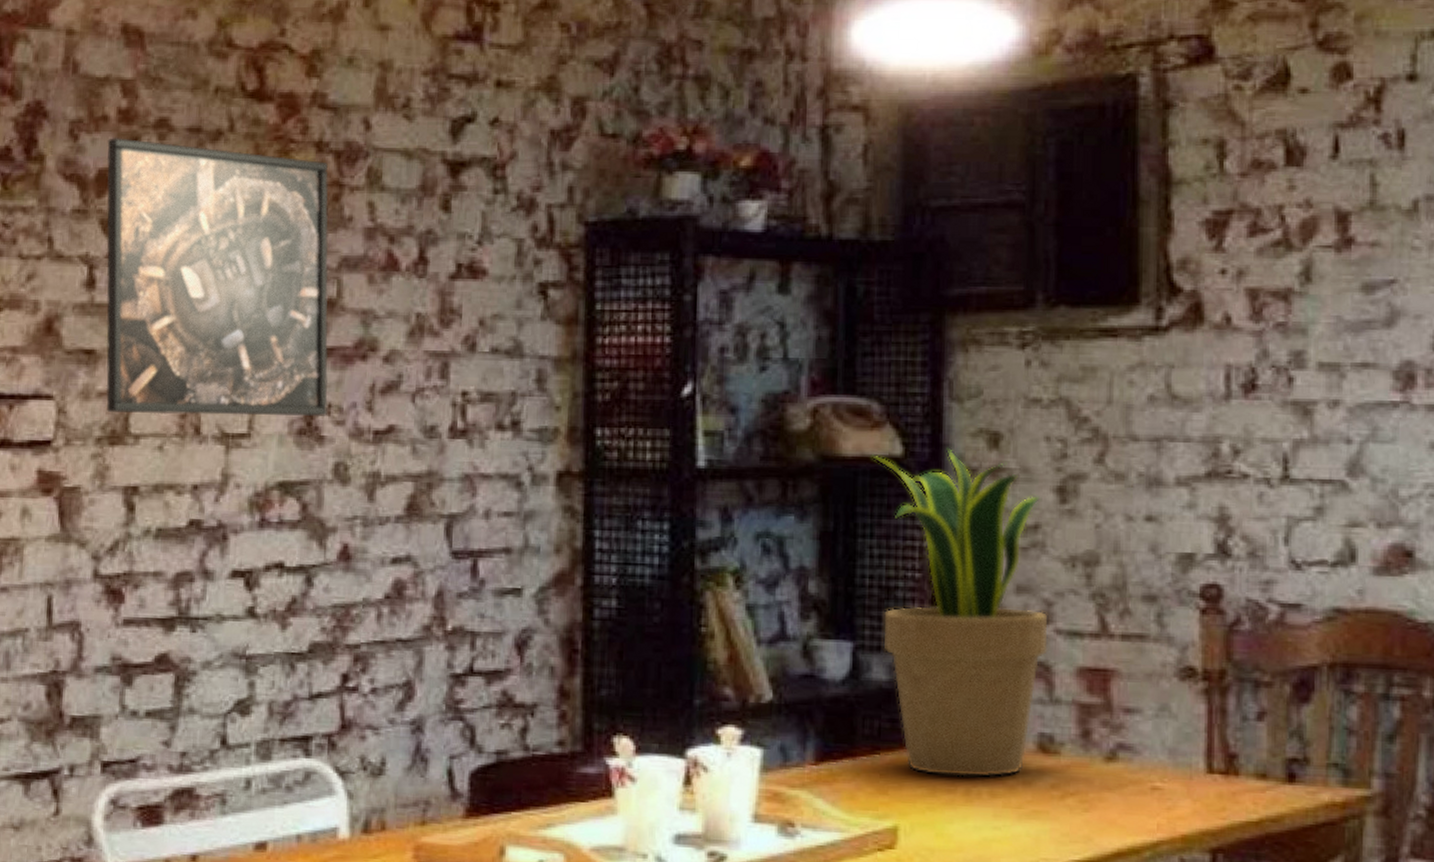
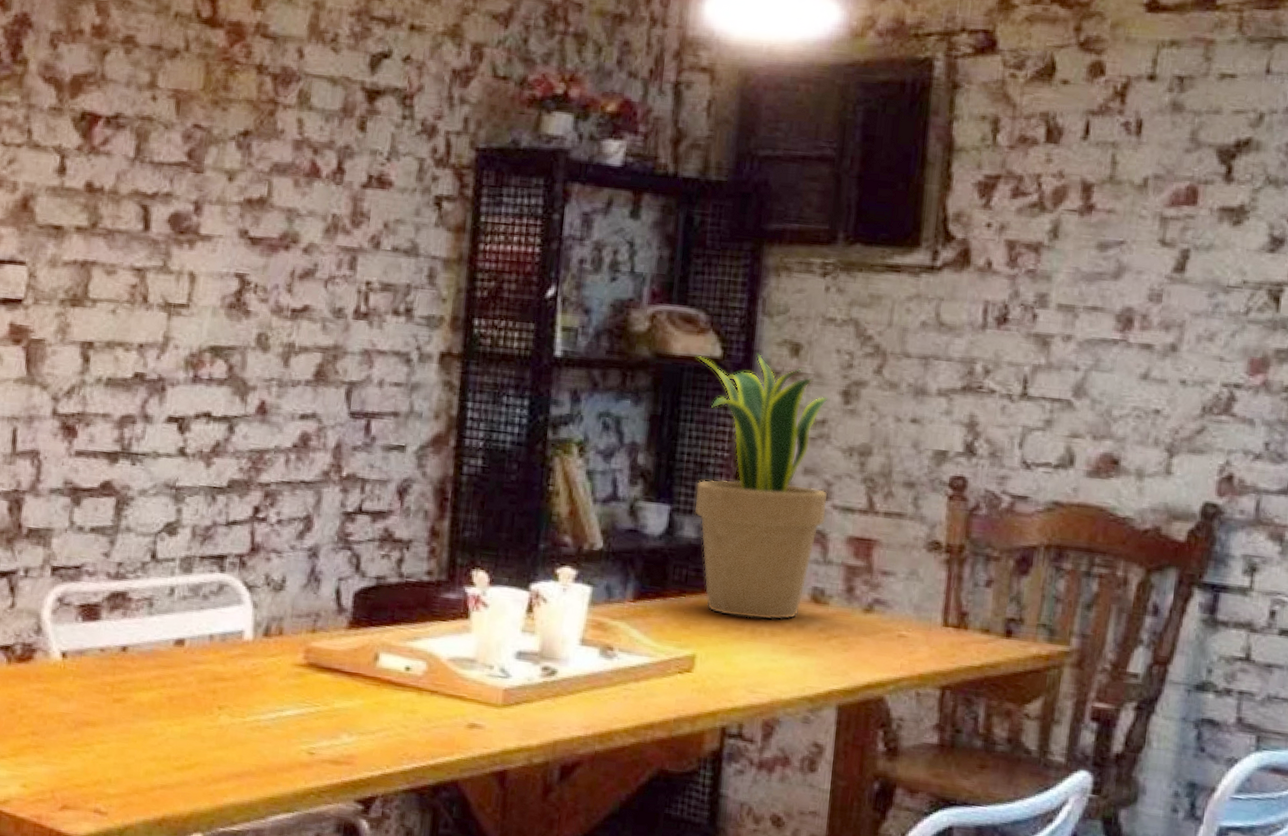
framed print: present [106,136,329,417] -> none [70,48,266,295]

